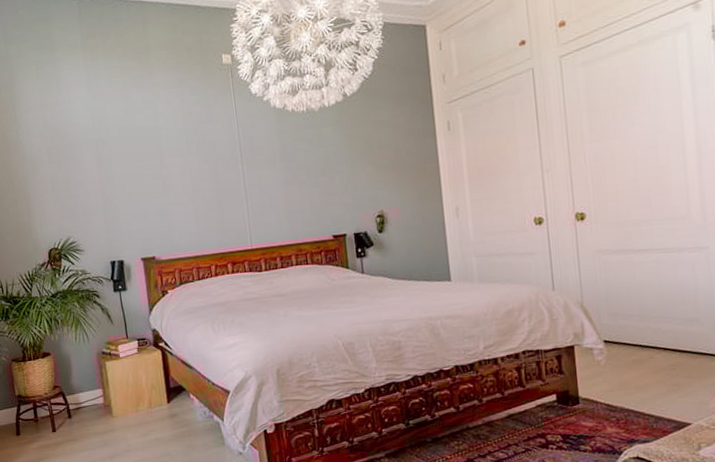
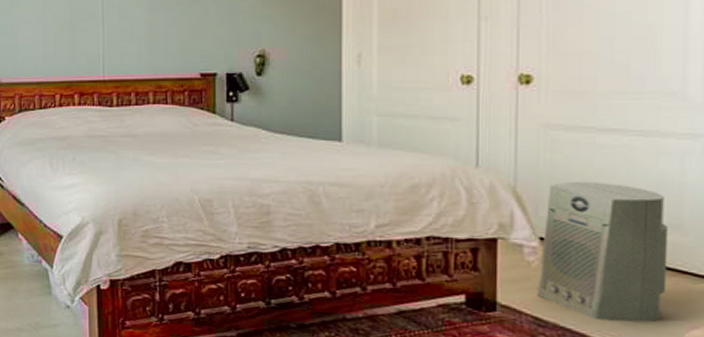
air purifier: none [606,291,693,400] -> present [537,181,669,322]

